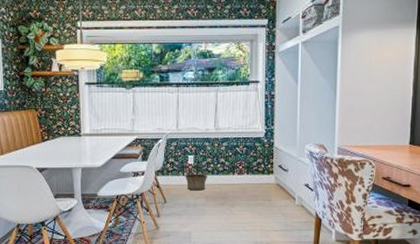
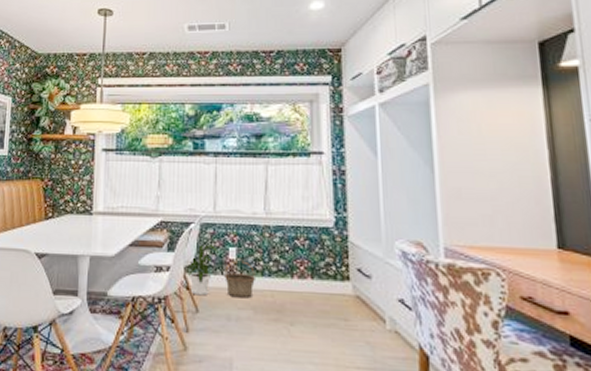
house plant: none [157,154,180,191] -> present [187,245,218,296]

